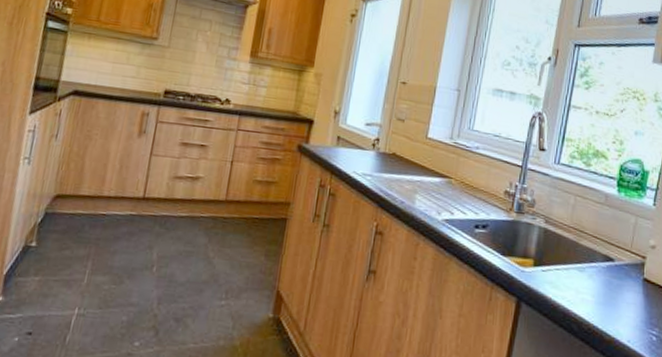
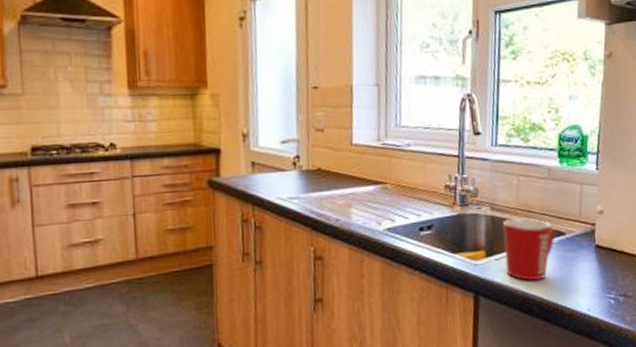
mug: none [551,234,604,301] -> present [502,218,555,281]

